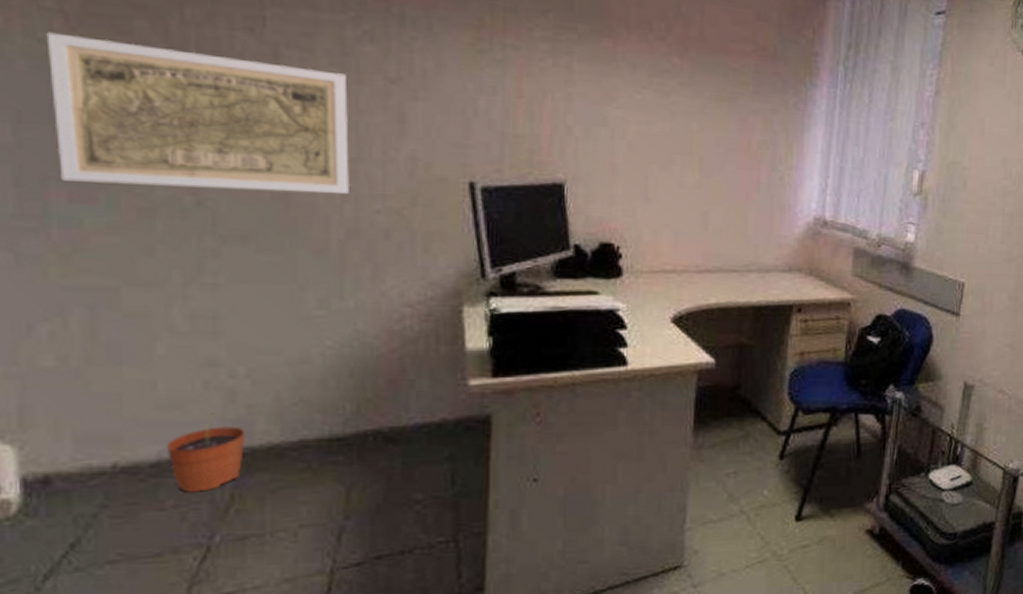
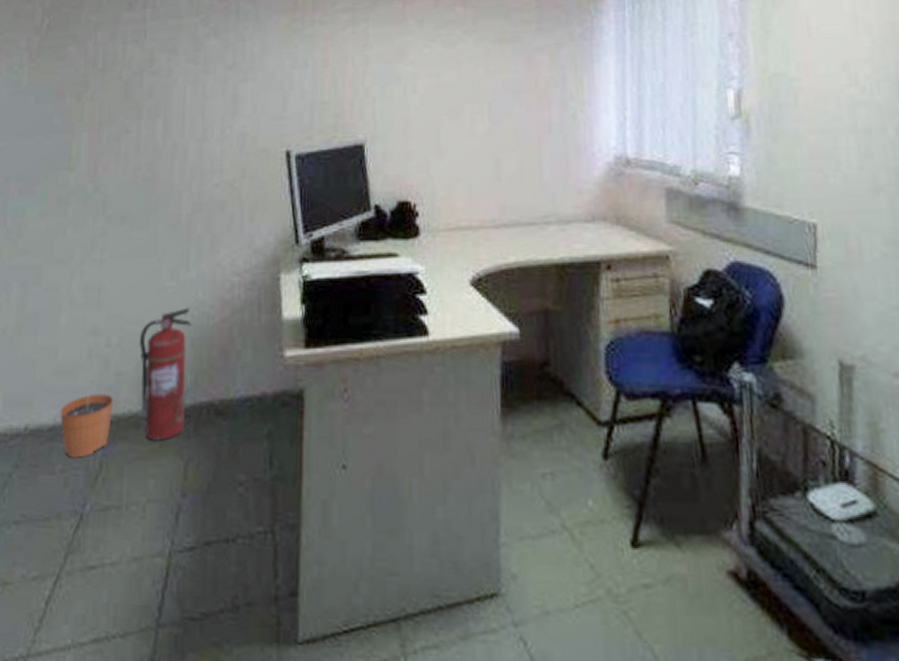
map: present [46,32,349,194] -> none [16,65,198,179]
fire extinguisher: none [277,338,350,471] -> present [139,307,192,442]

